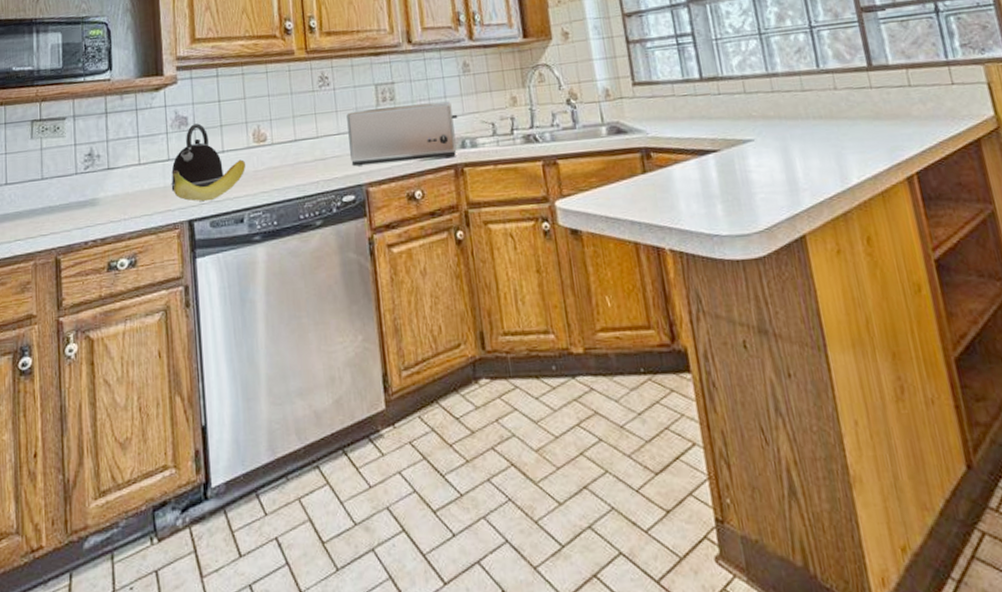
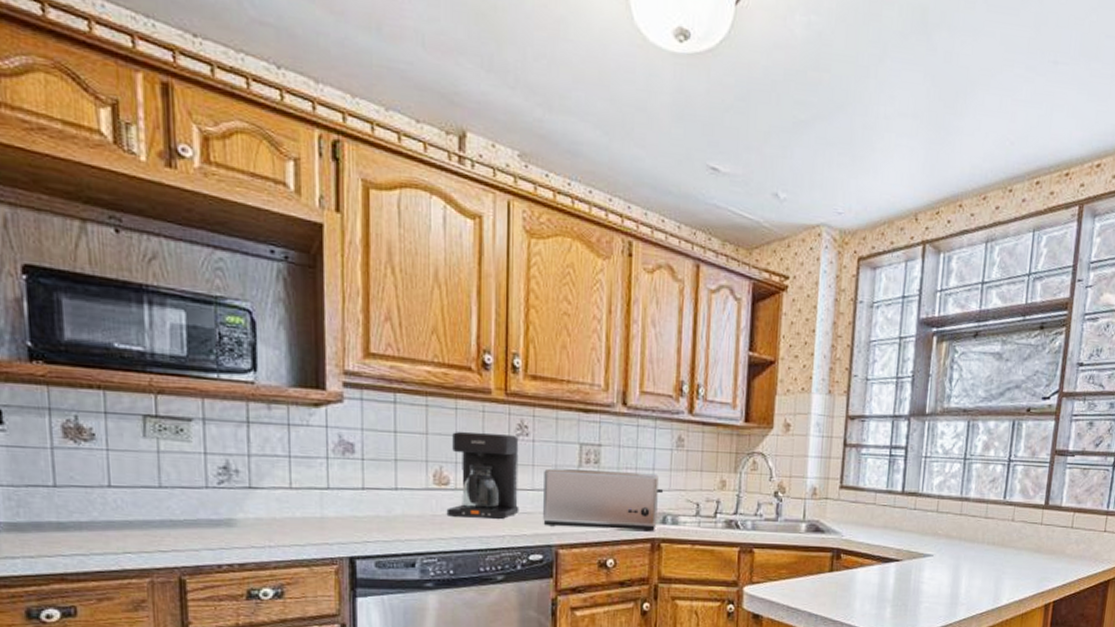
kettle: present [171,123,224,191] -> none [330,453,395,525]
fruit: present [171,159,246,202] -> none [331,500,423,540]
coffee maker: none [265,87,329,171] -> present [446,431,519,520]

